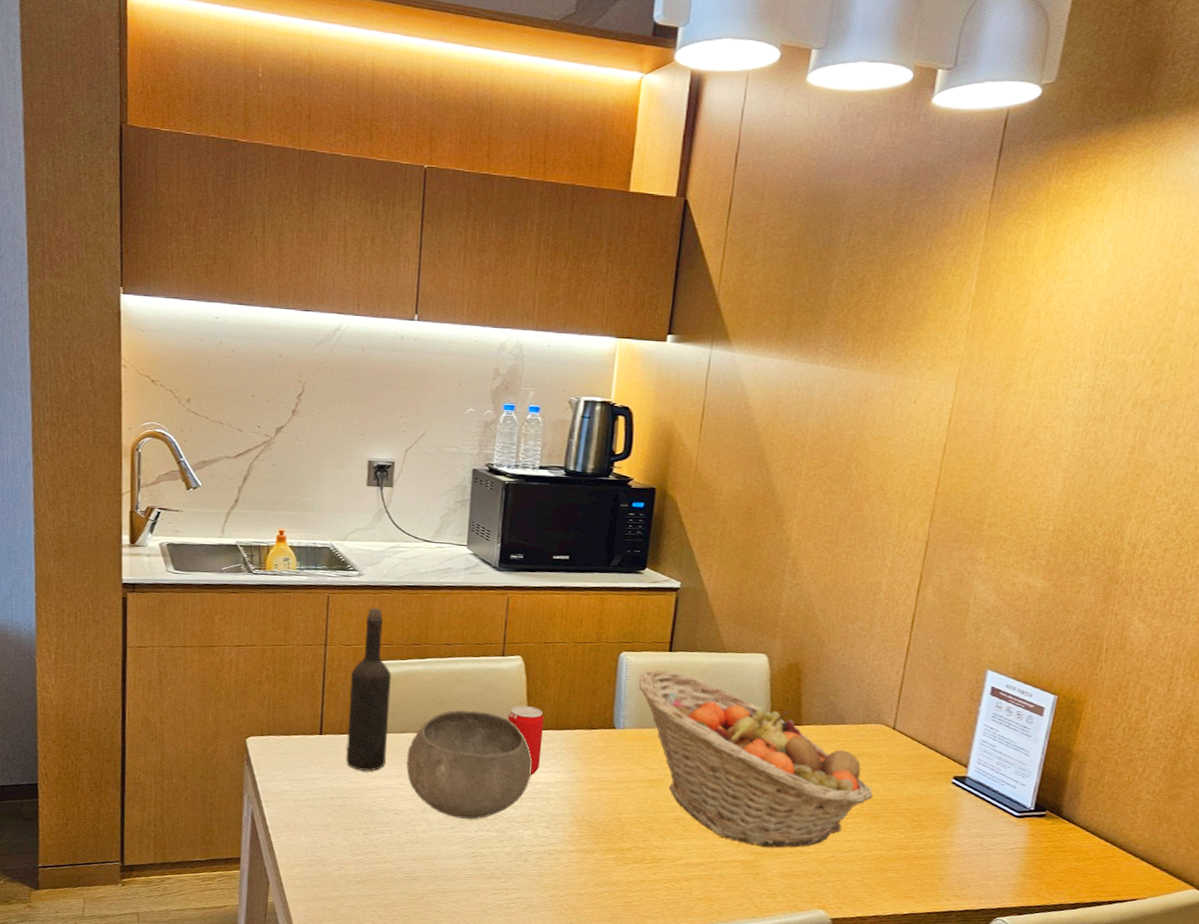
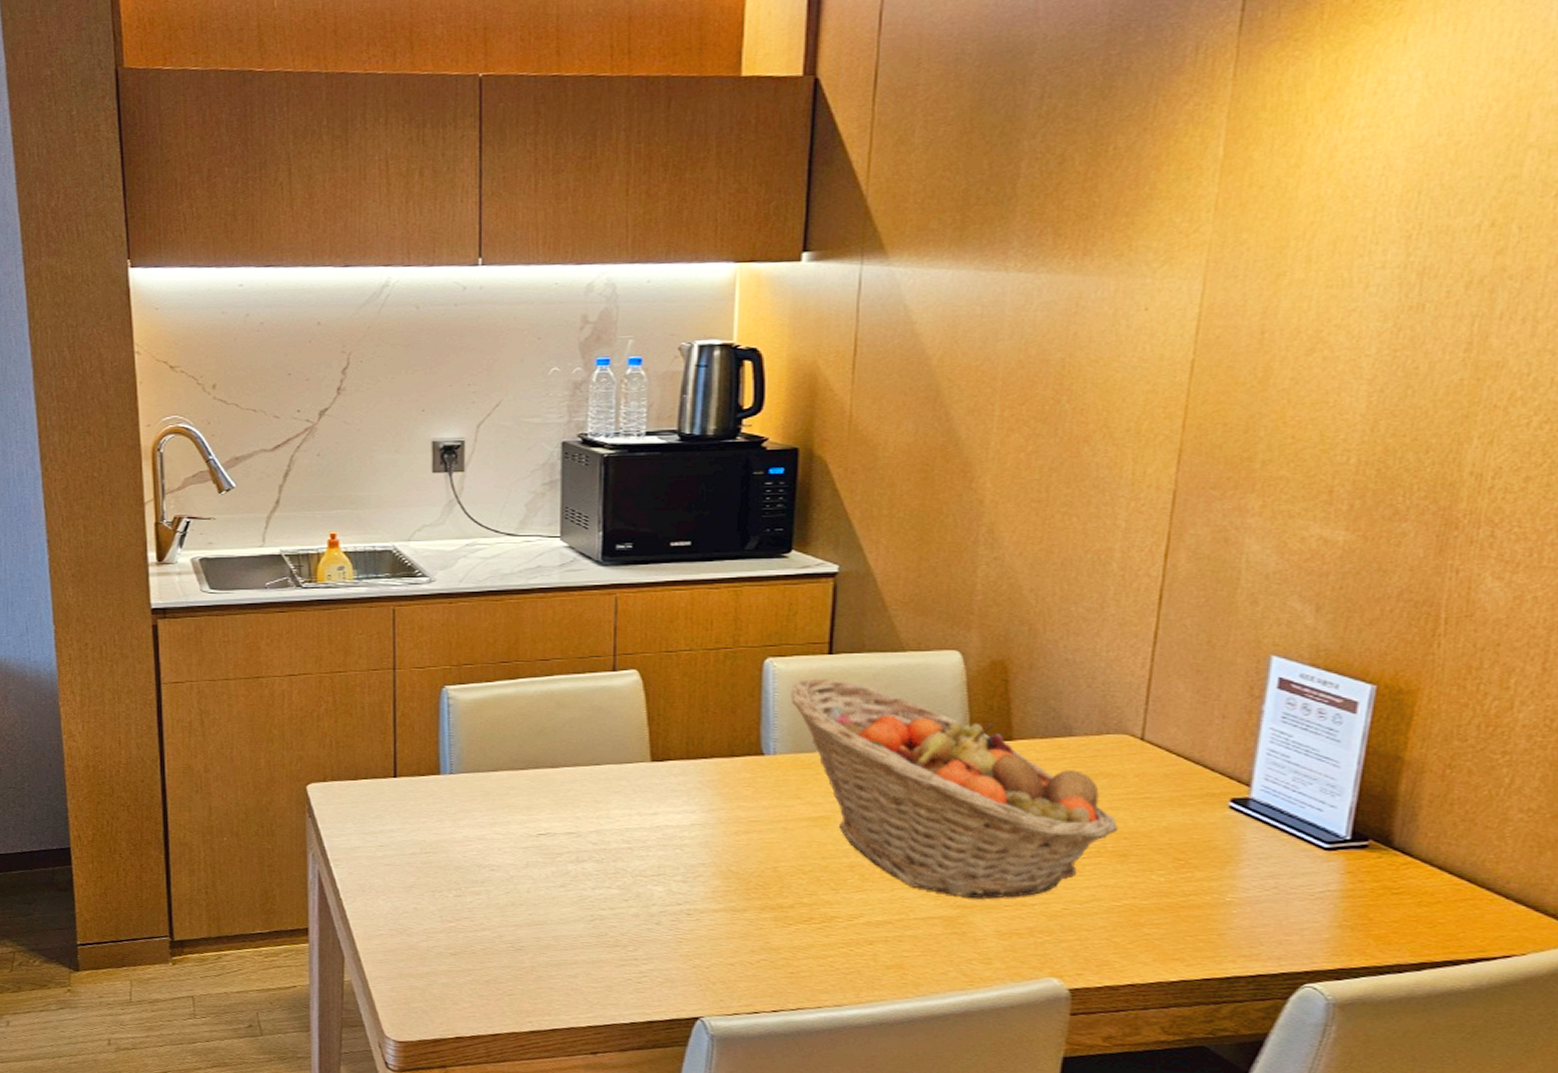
wine bottle: present [346,608,391,771] -> none [427,621,477,819]
bowl: present [406,710,533,819] -> none [502,740,660,874]
beverage can: present [508,705,545,776] -> none [625,730,672,818]

